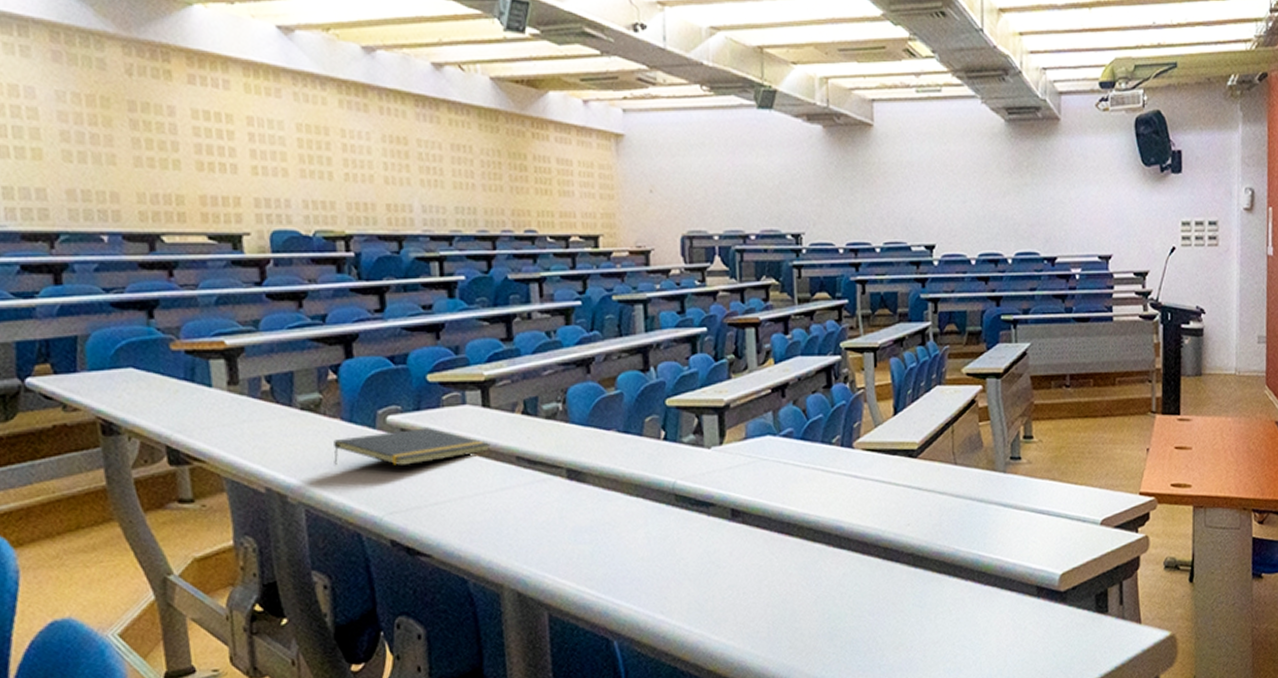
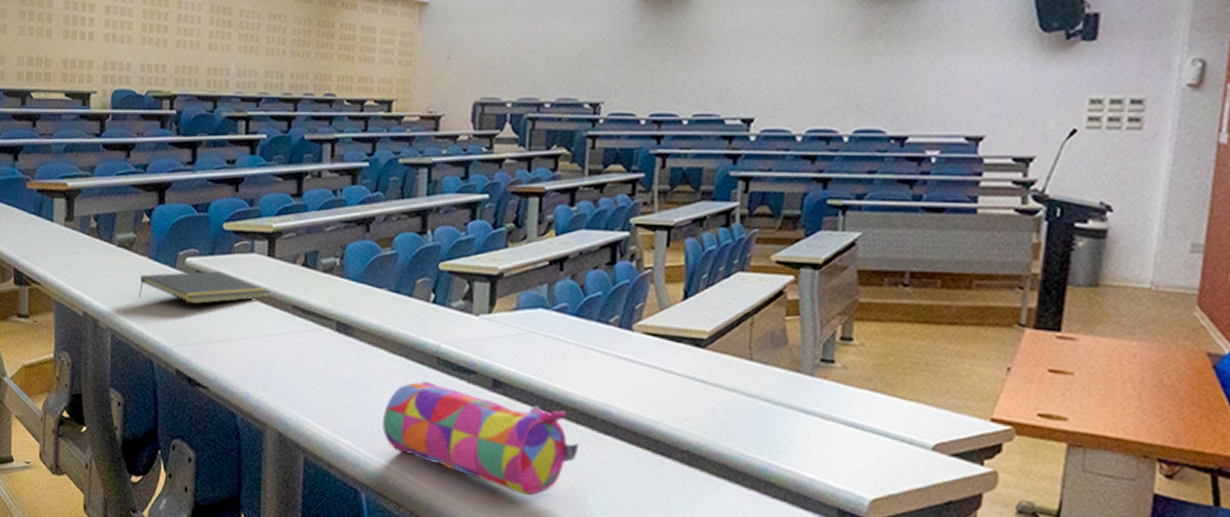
pencil case: none [627,520,818,618] -> present [382,381,579,496]

